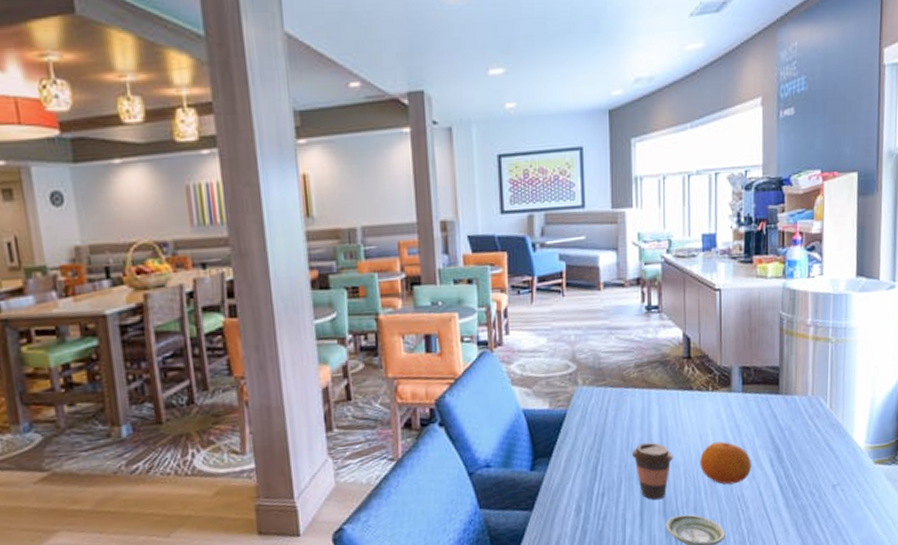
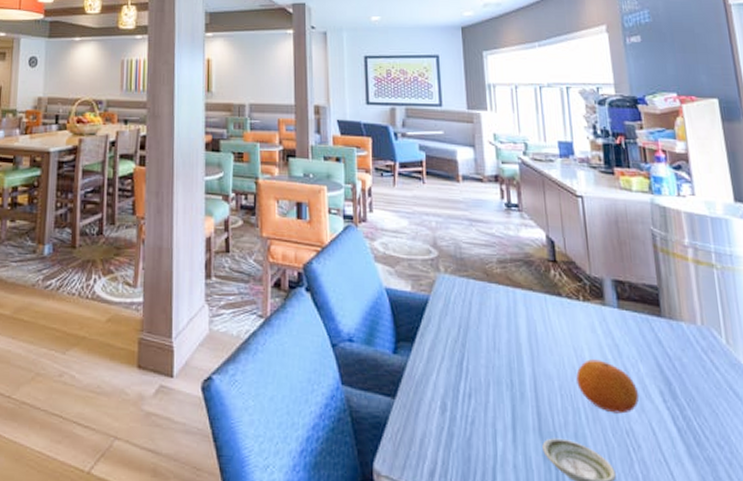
coffee cup: present [631,442,673,500] -> none [499,345,546,415]

